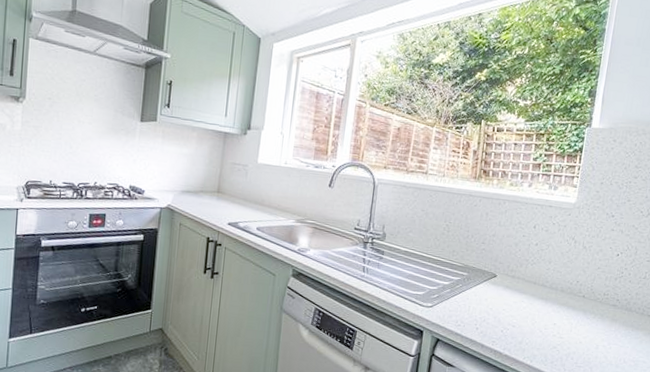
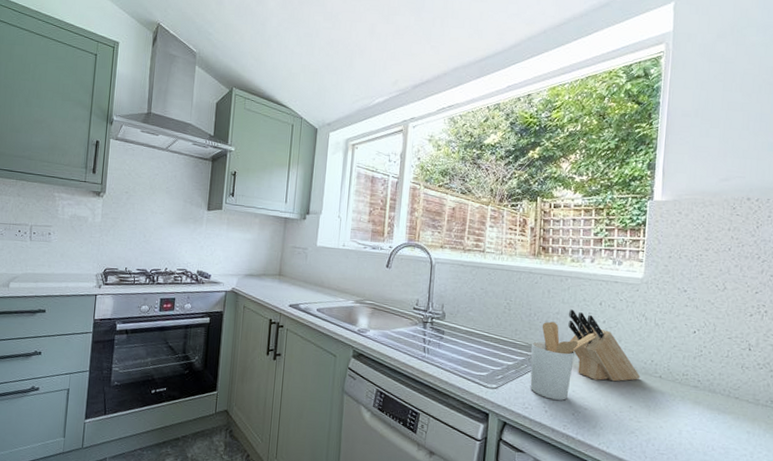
utensil holder: none [464,243,529,318] -> present [530,321,596,401]
knife block: none [503,232,566,301] -> present [568,309,641,382]

